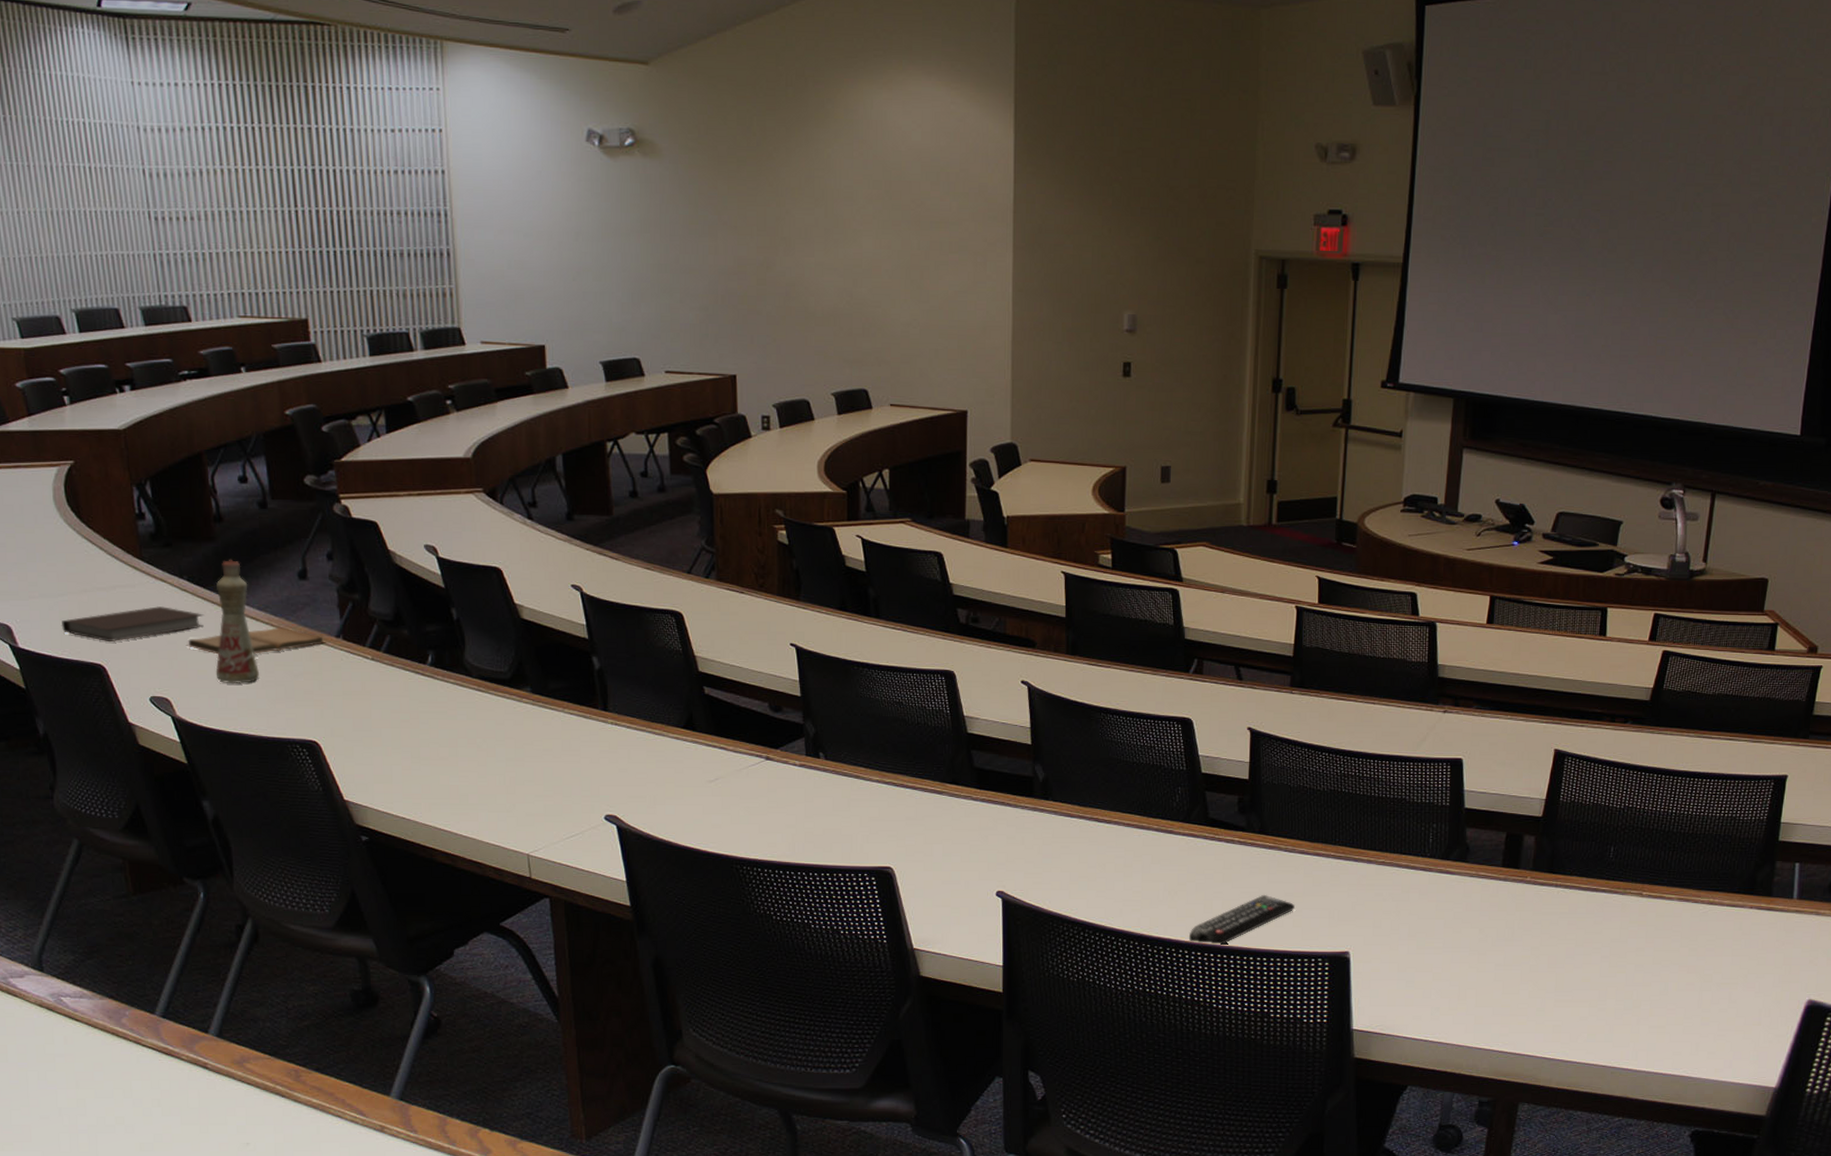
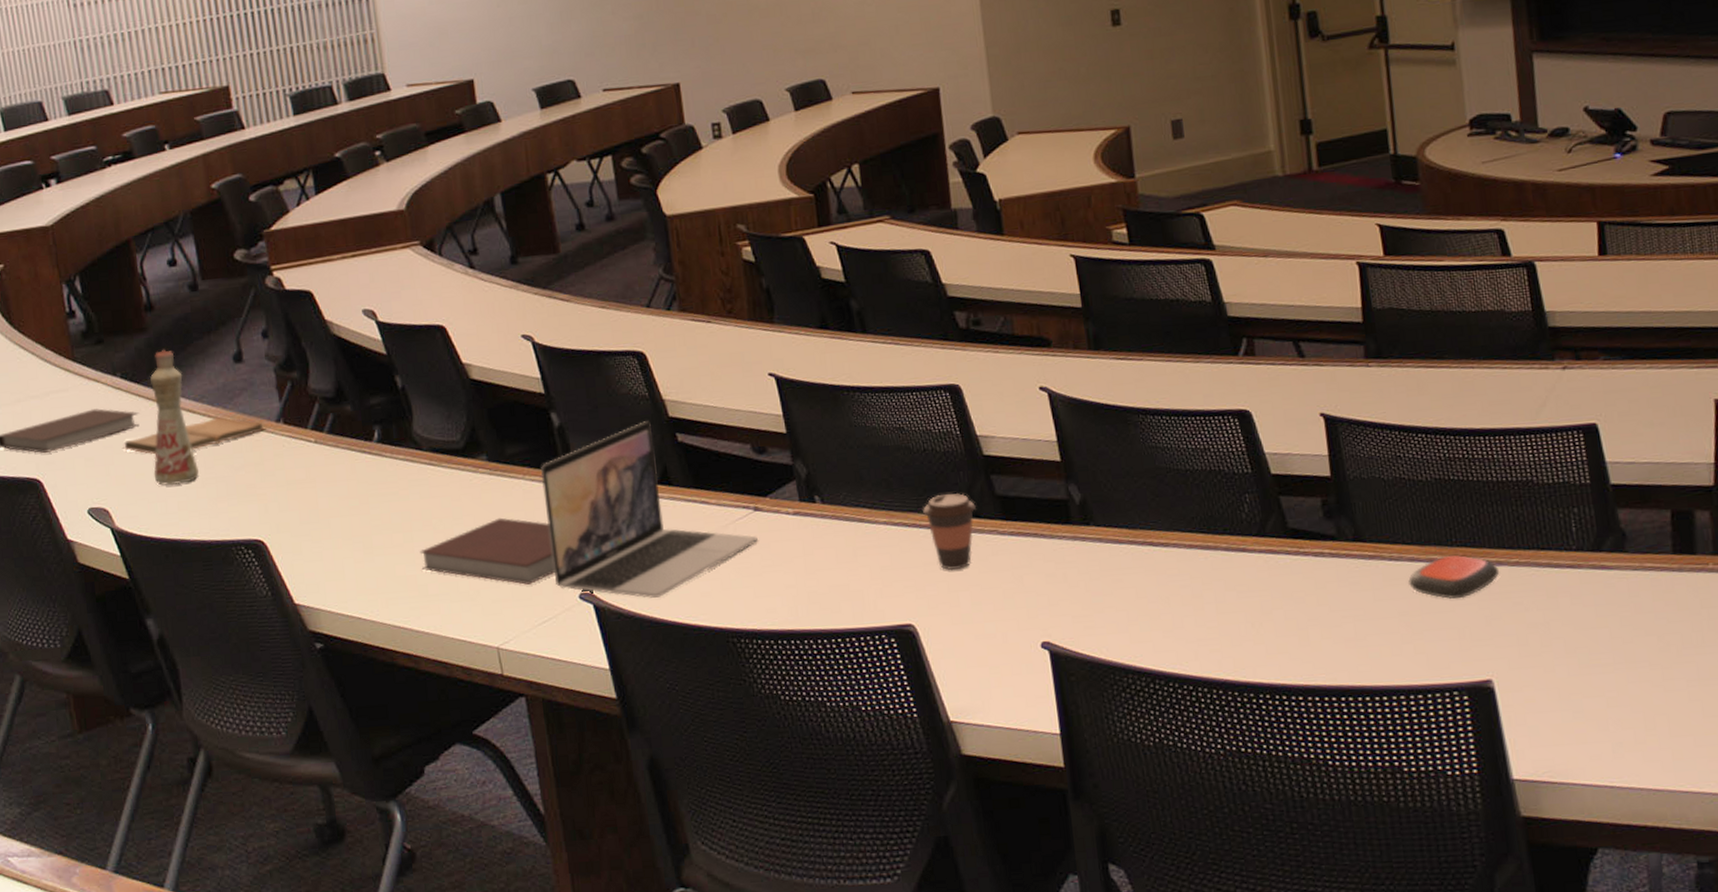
notebook: none [463,743,585,803] -> present [420,517,555,585]
laptop: none [579,673,766,825] -> present [541,421,758,598]
coffee cup: none [911,763,956,826] -> present [923,493,976,571]
remote control: present [1188,894,1295,947] -> none [1284,616,1413,688]
remote control: none [1297,851,1369,887] -> present [1408,554,1500,599]

